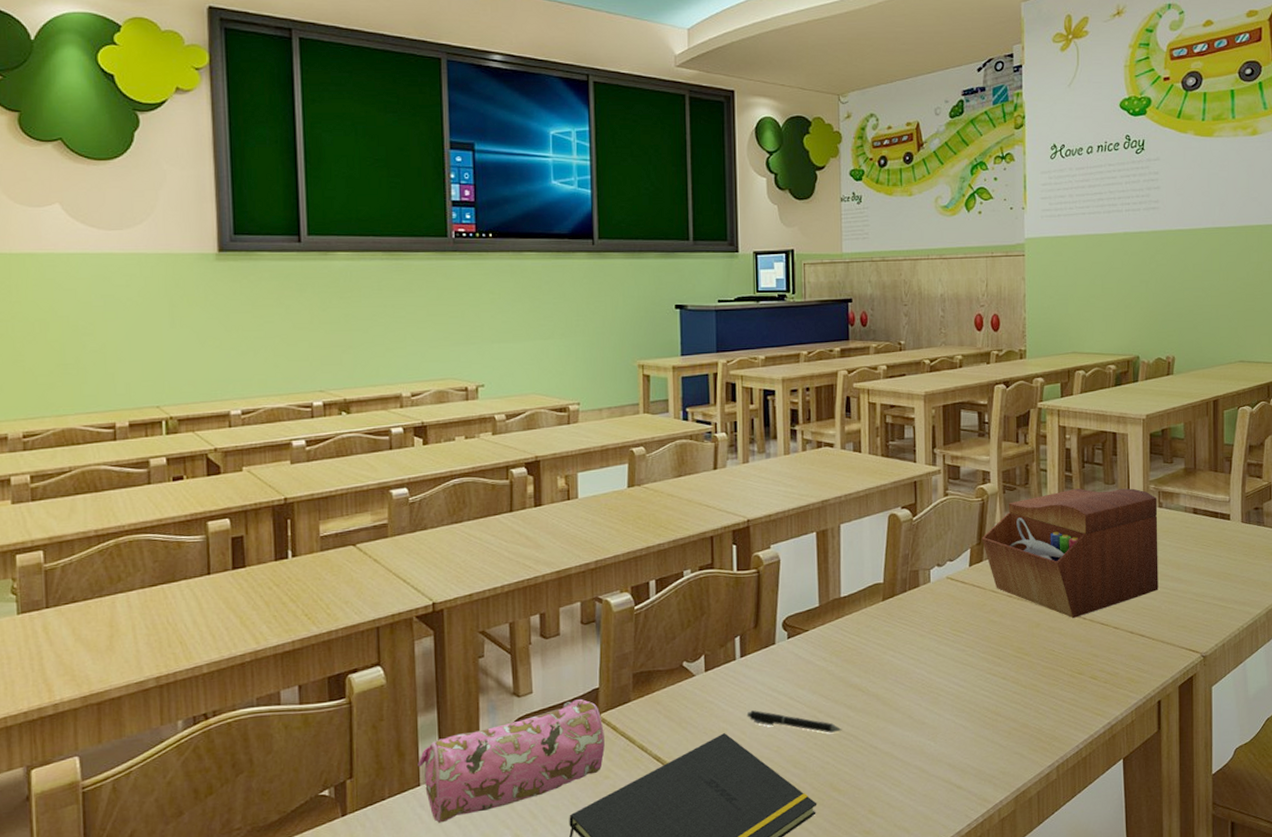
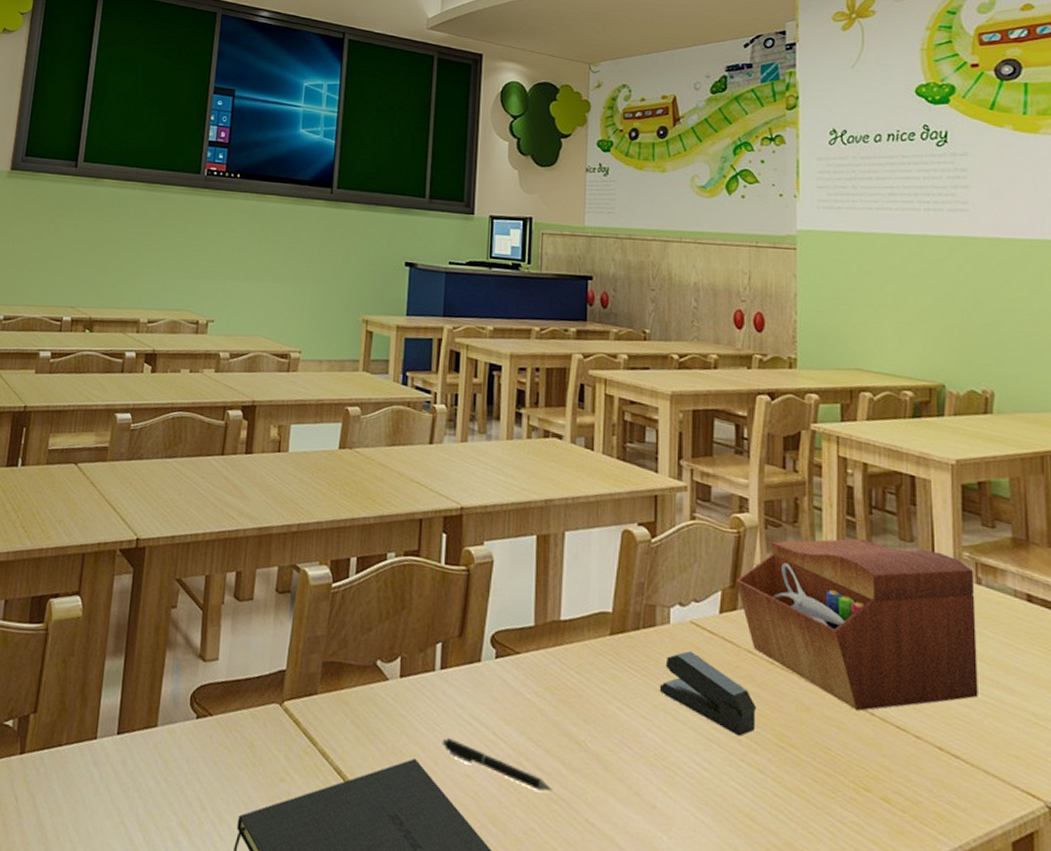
pencil case: present [418,698,605,823] -> none [98,678,286,789]
stapler: none [924,600,999,656] -> present [659,651,756,736]

